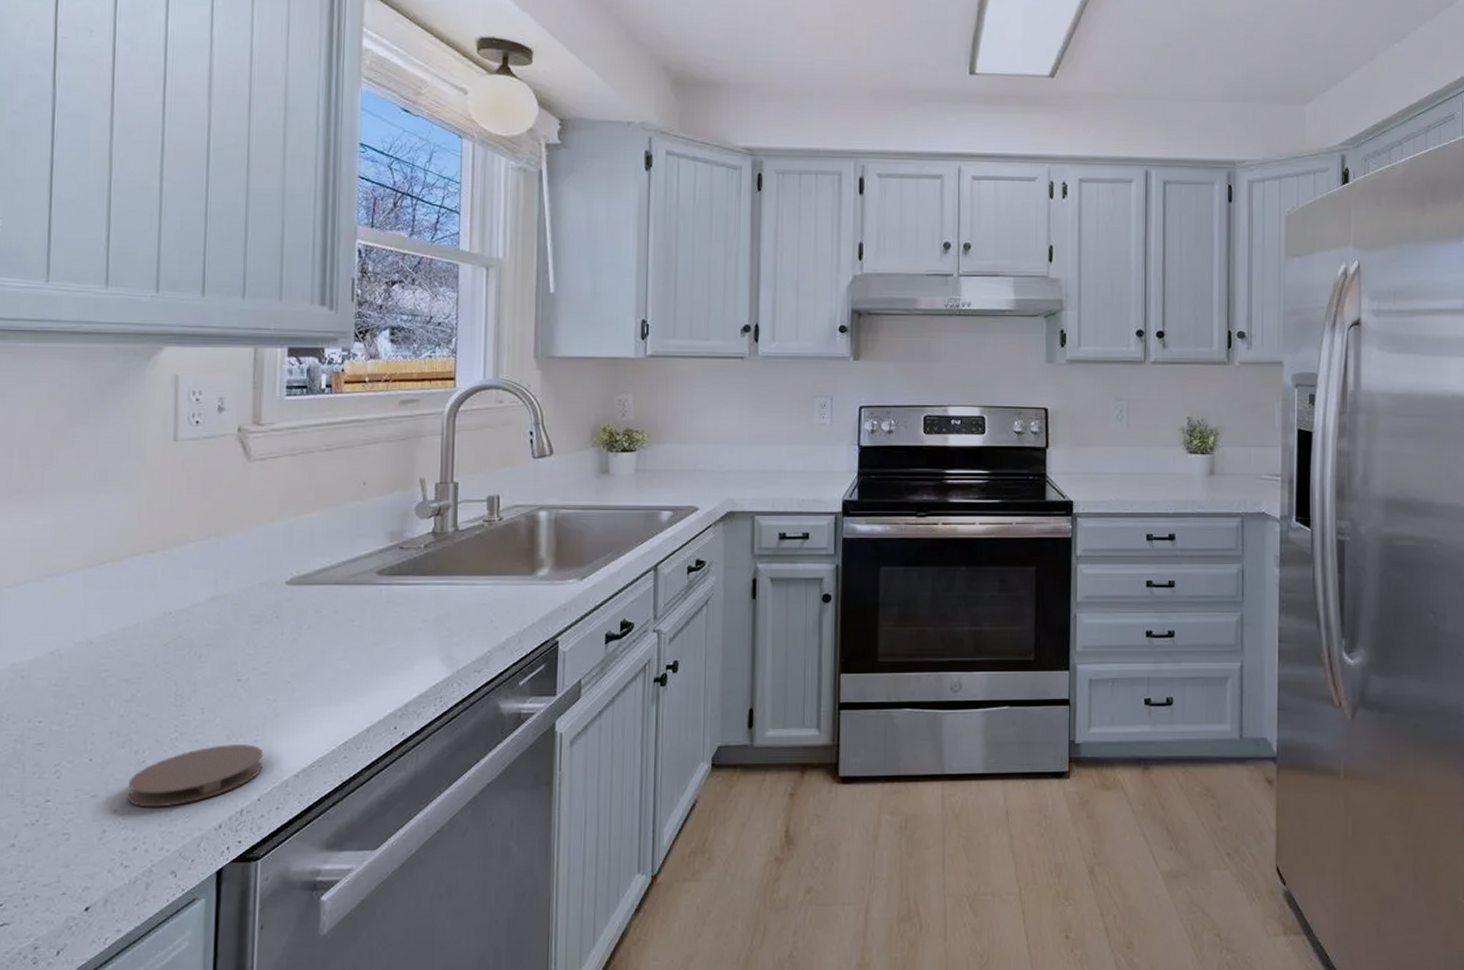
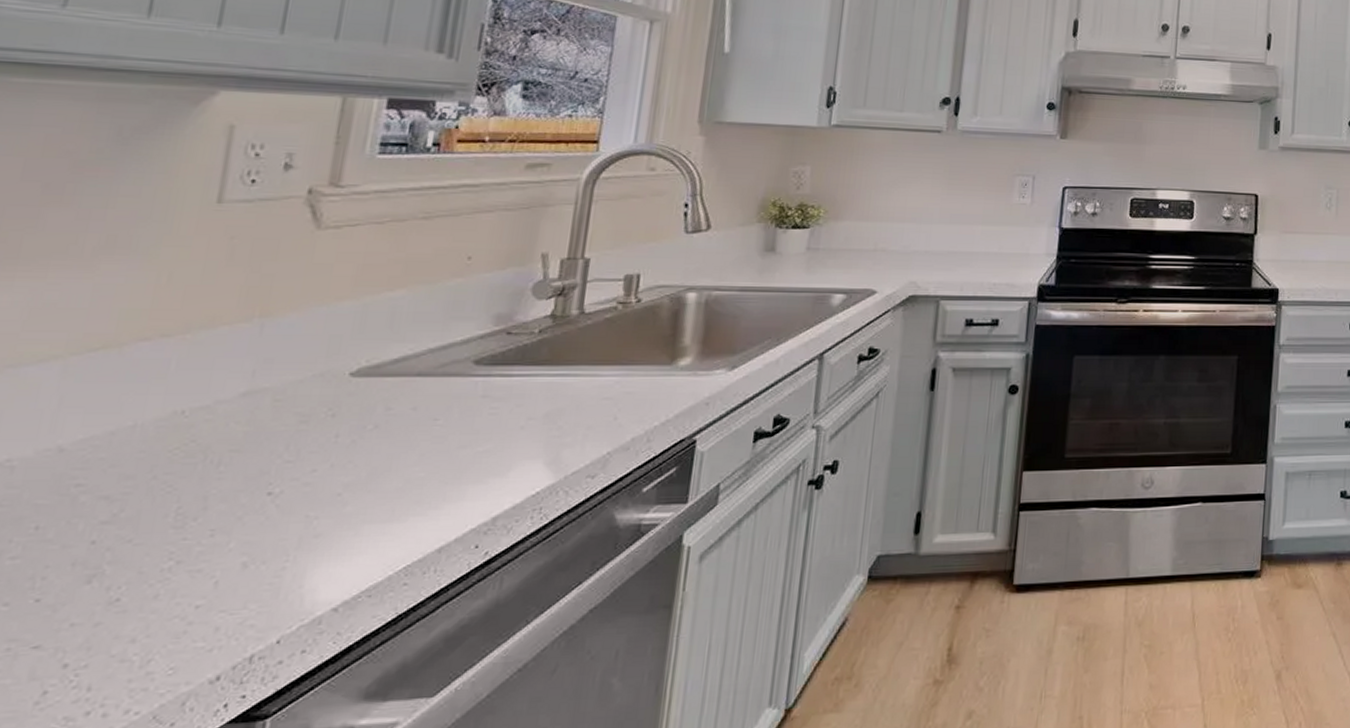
coaster: present [128,743,264,808] -> none [86,571,293,659]

